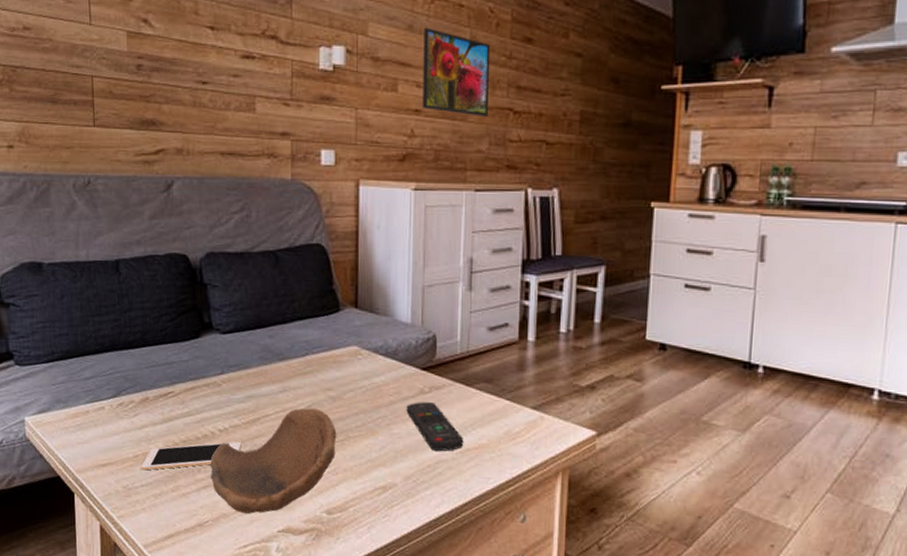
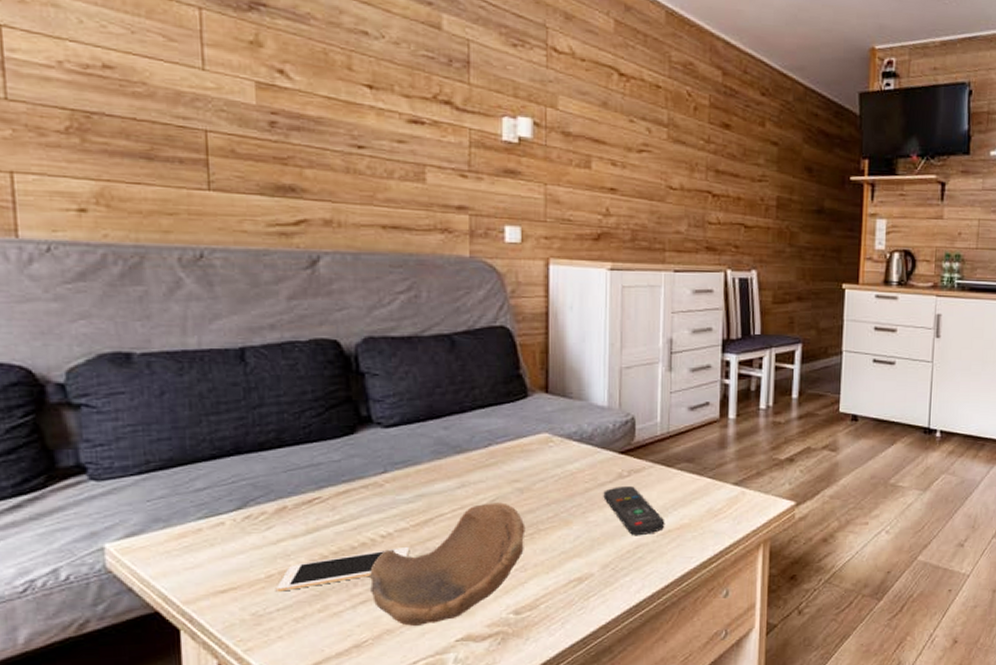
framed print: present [423,27,491,117] -> none [618,105,689,198]

